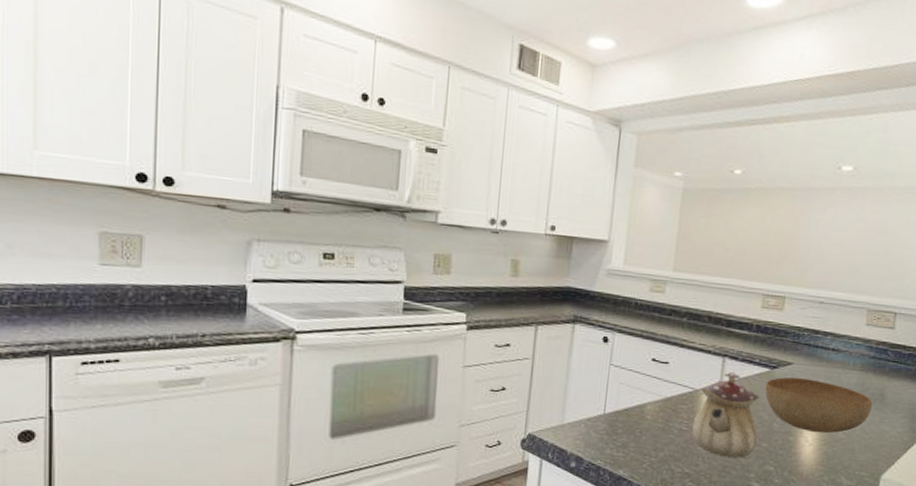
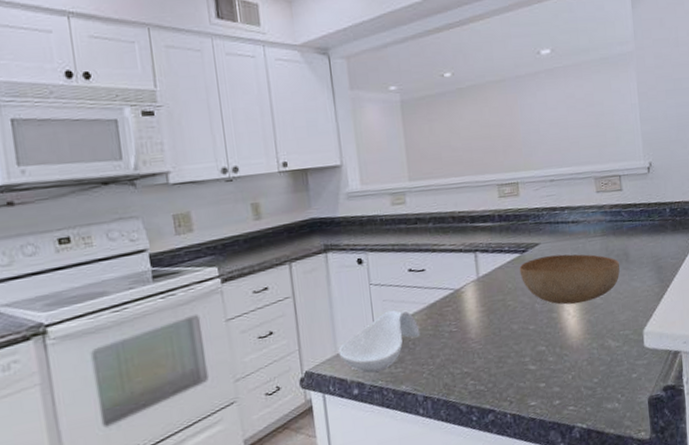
spoon rest: none [563,394,650,451] -> present [337,310,420,373]
teapot: present [691,371,760,458] -> none [461,264,527,348]

